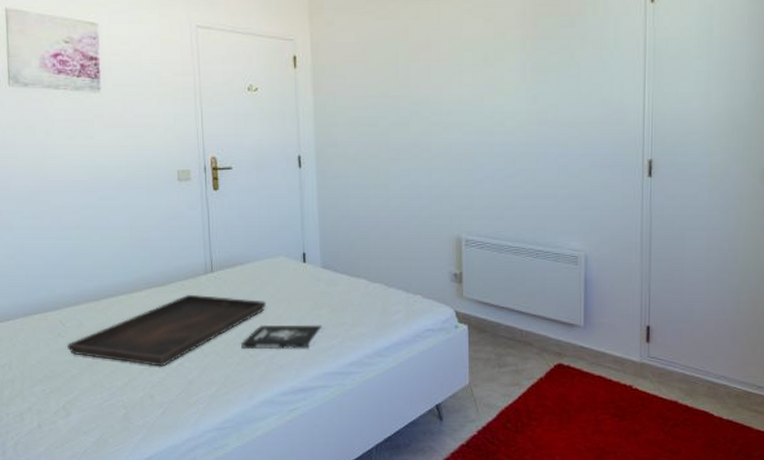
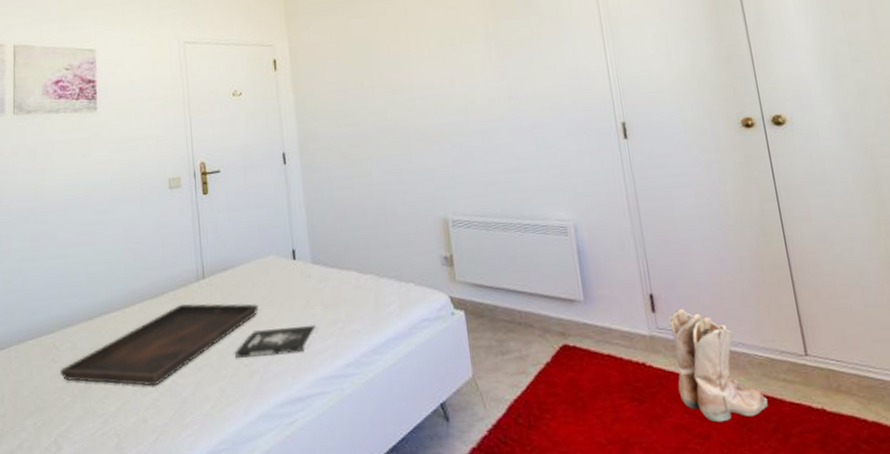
boots: none [658,341,737,442] -> present [669,308,768,423]

